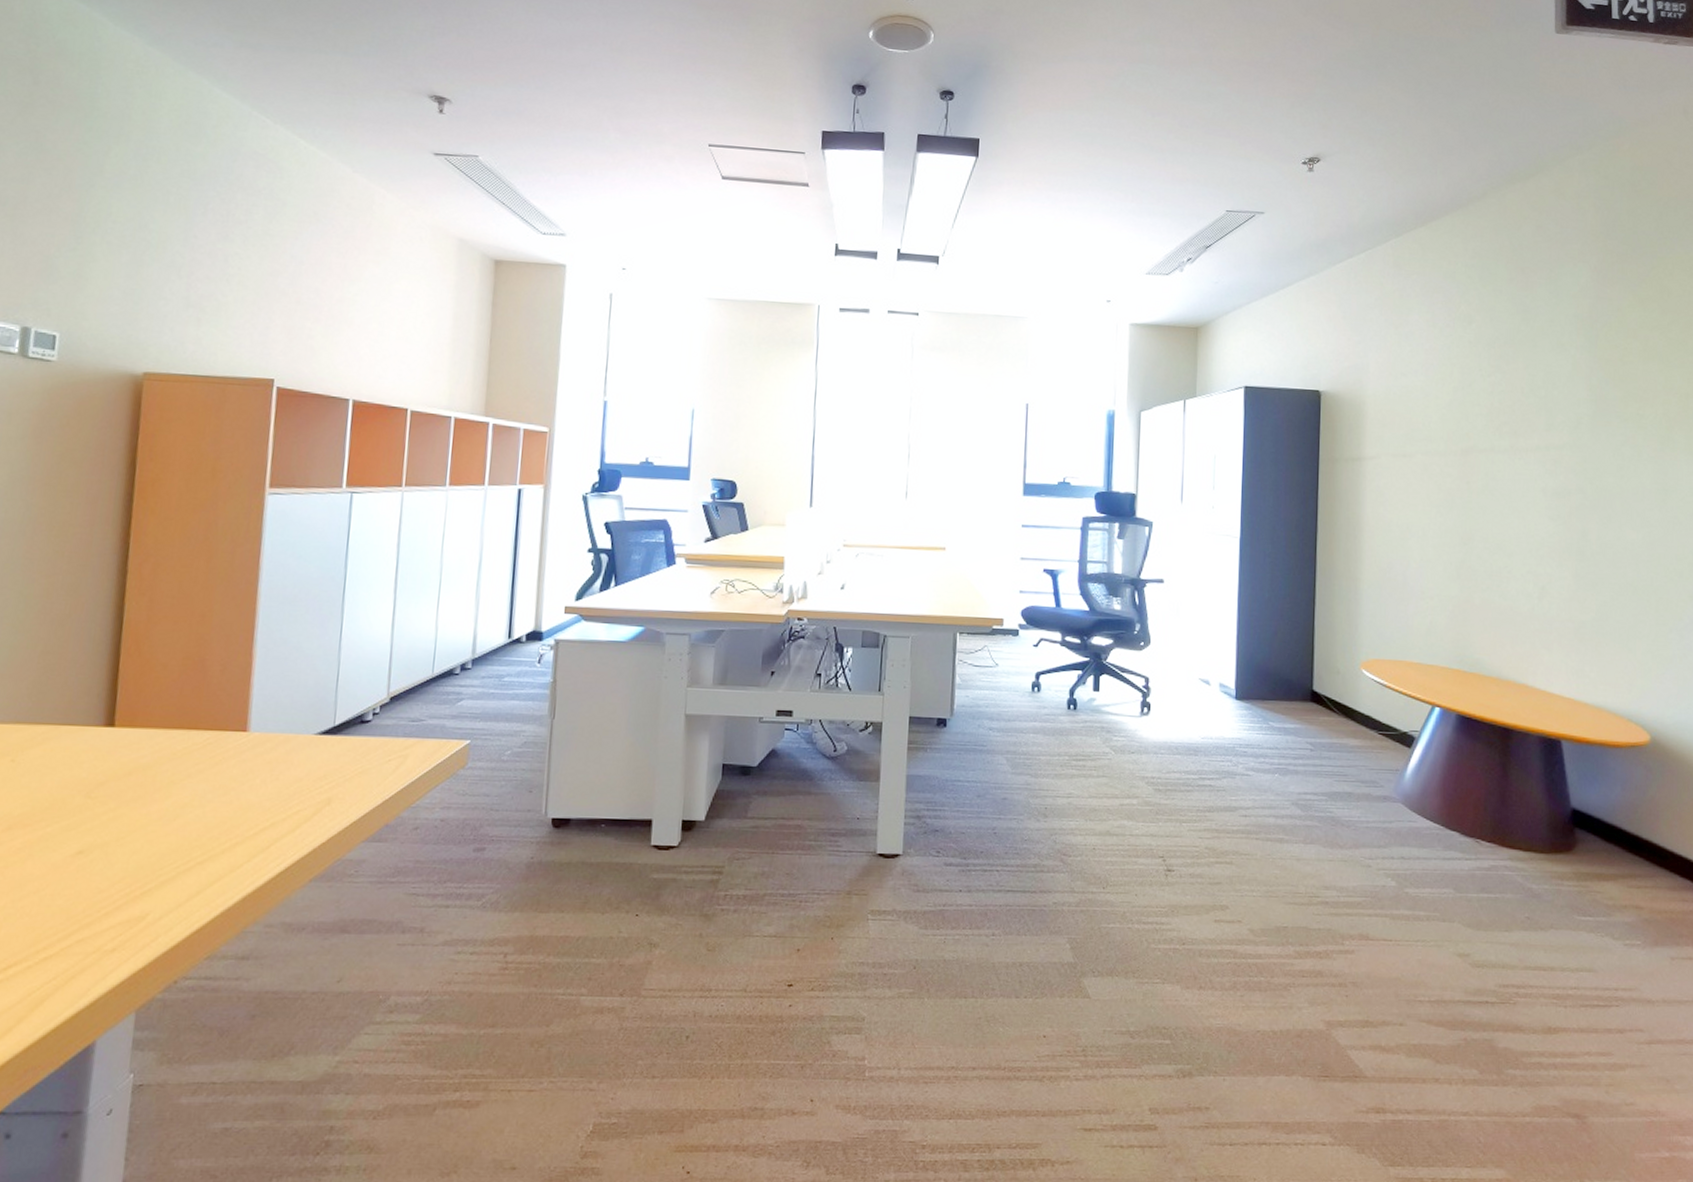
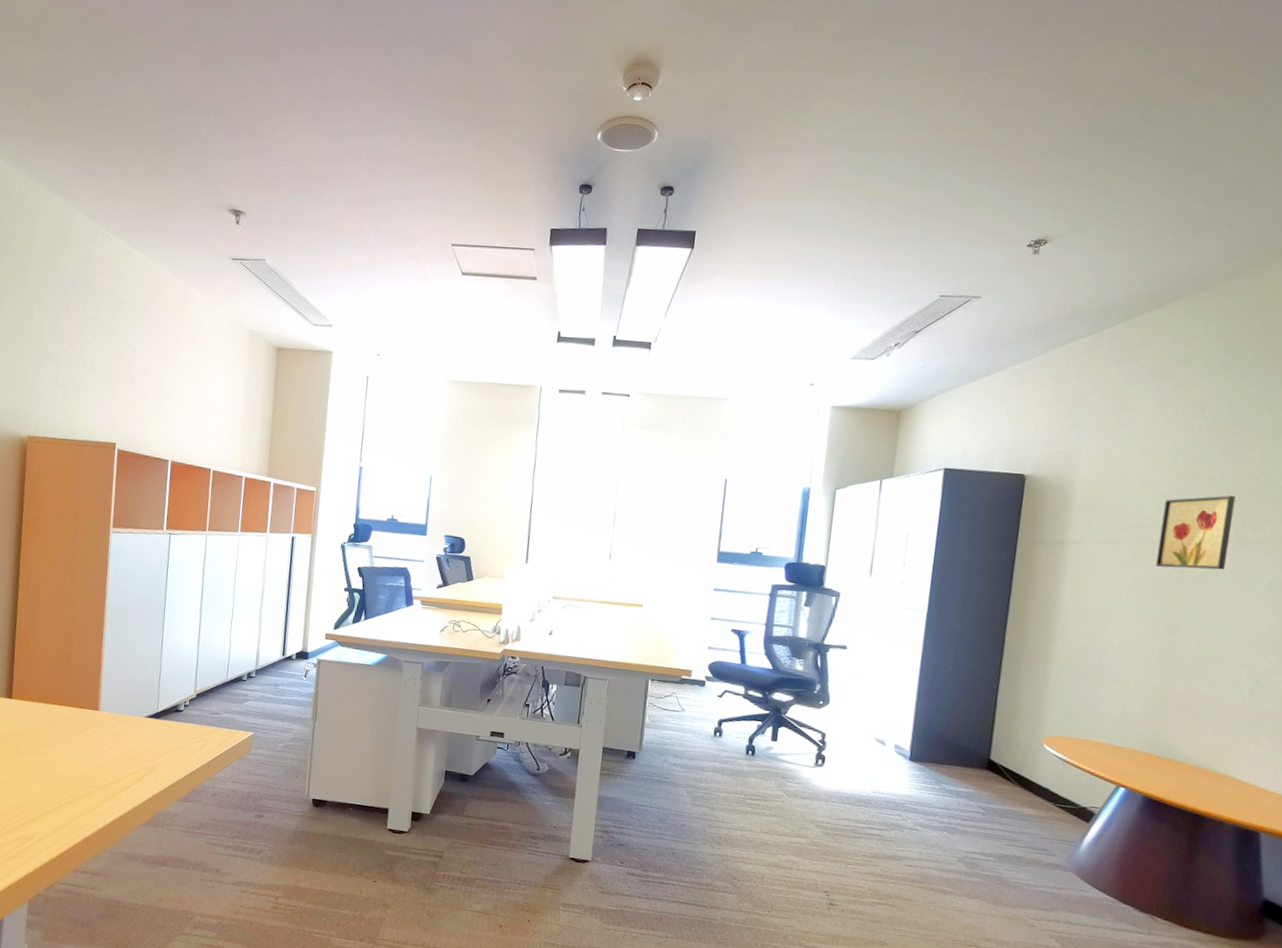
wall art: none [1444,405,1506,480] -> present [1155,495,1236,570]

